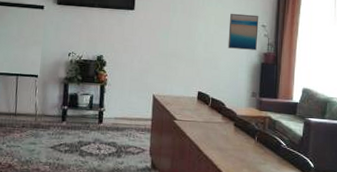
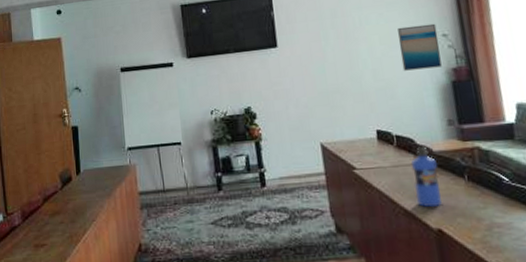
water bottle: none [217,108,238,158] -> present [411,145,442,207]

